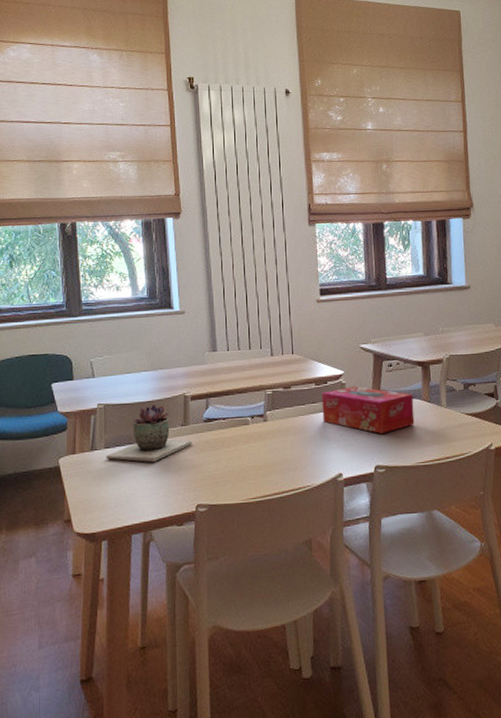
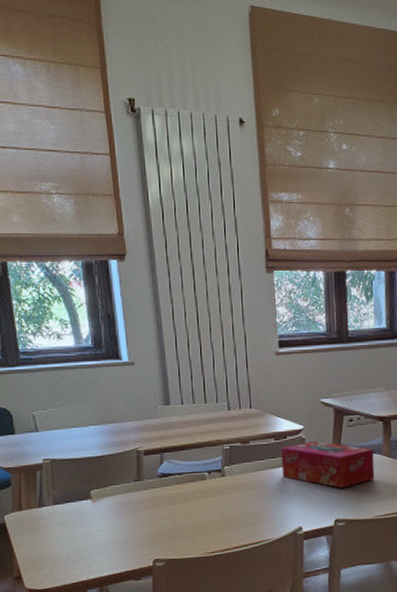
succulent plant: present [106,405,192,462] -> none [55,460,147,518]

